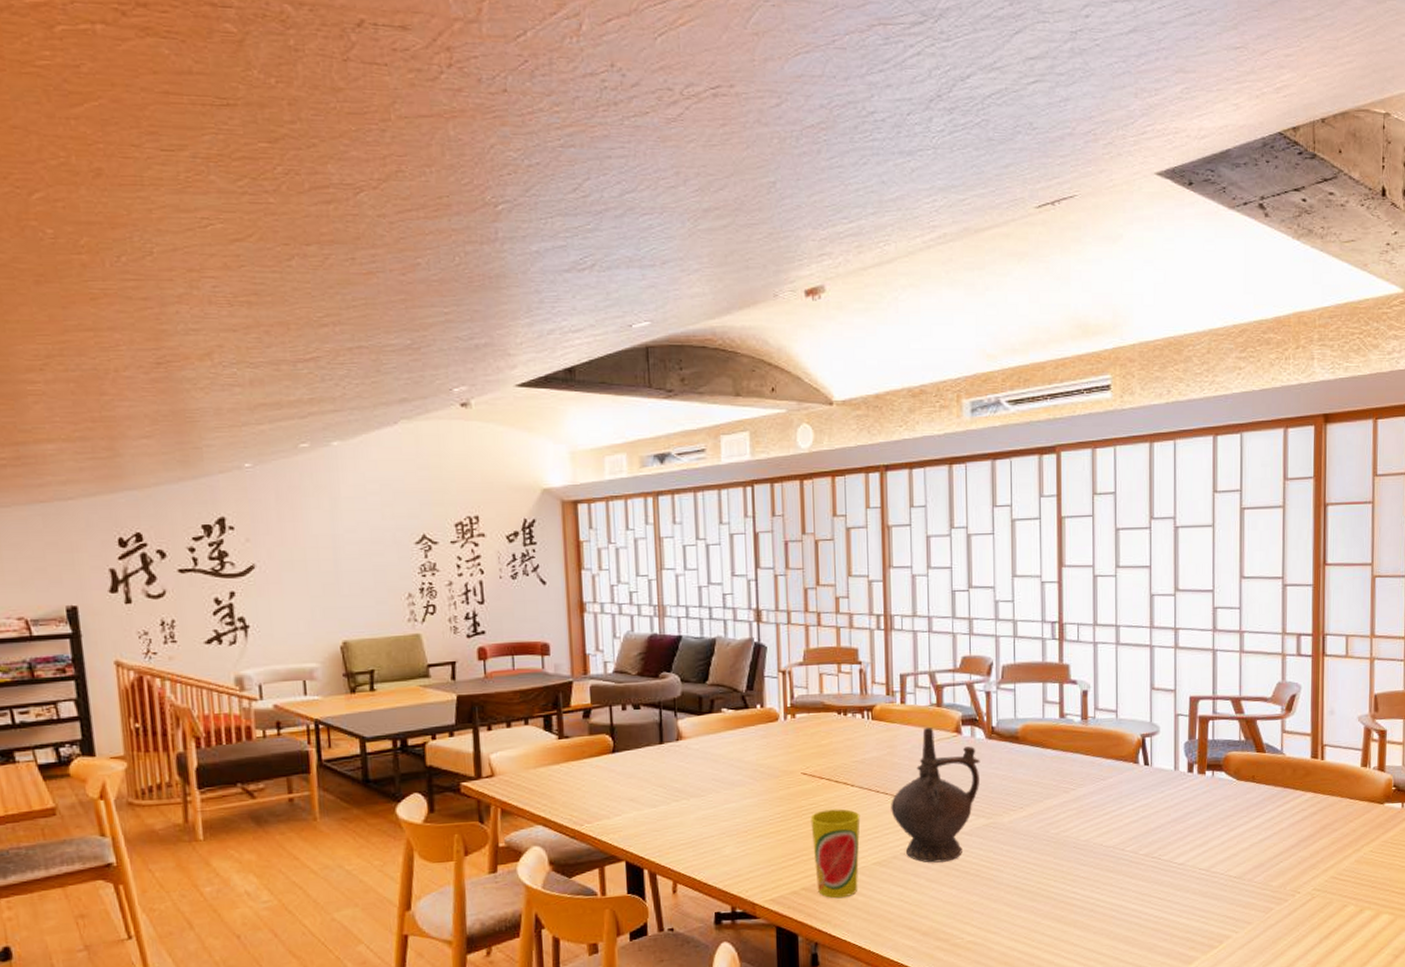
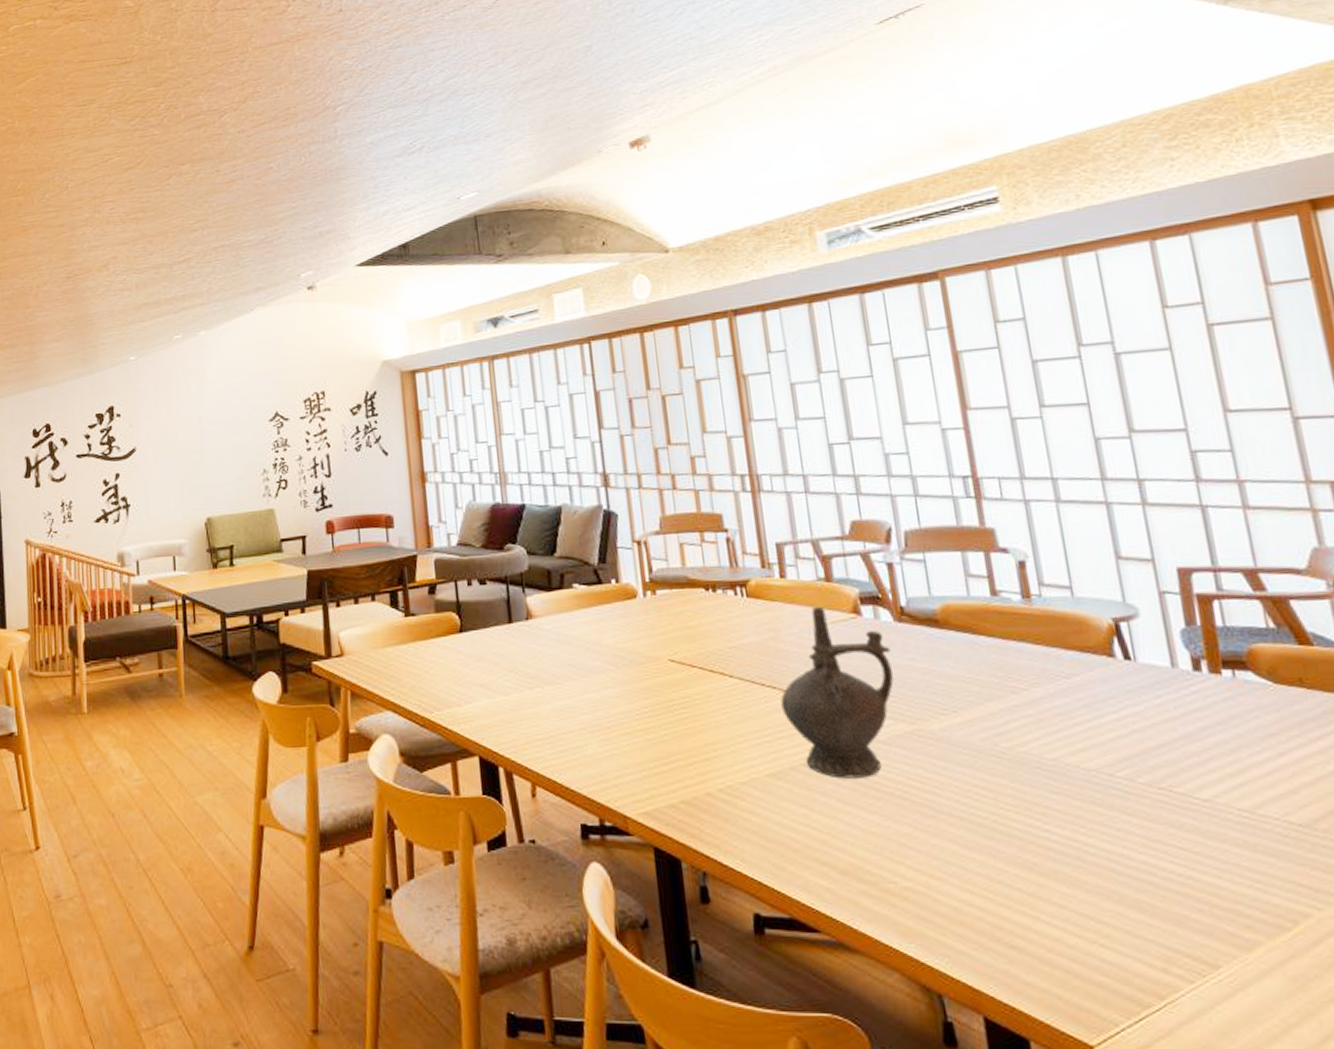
cup: present [810,808,861,899] -> none [684,704,750,817]

